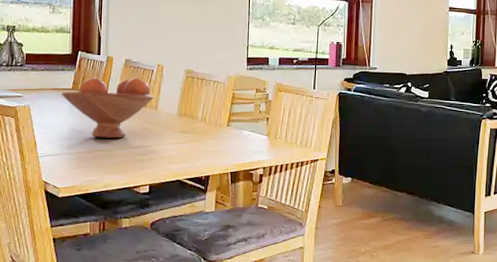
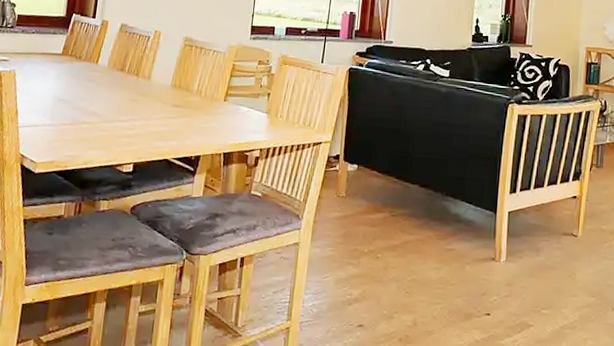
fruit bowl: present [61,77,154,138] -> none [50,42,147,110]

